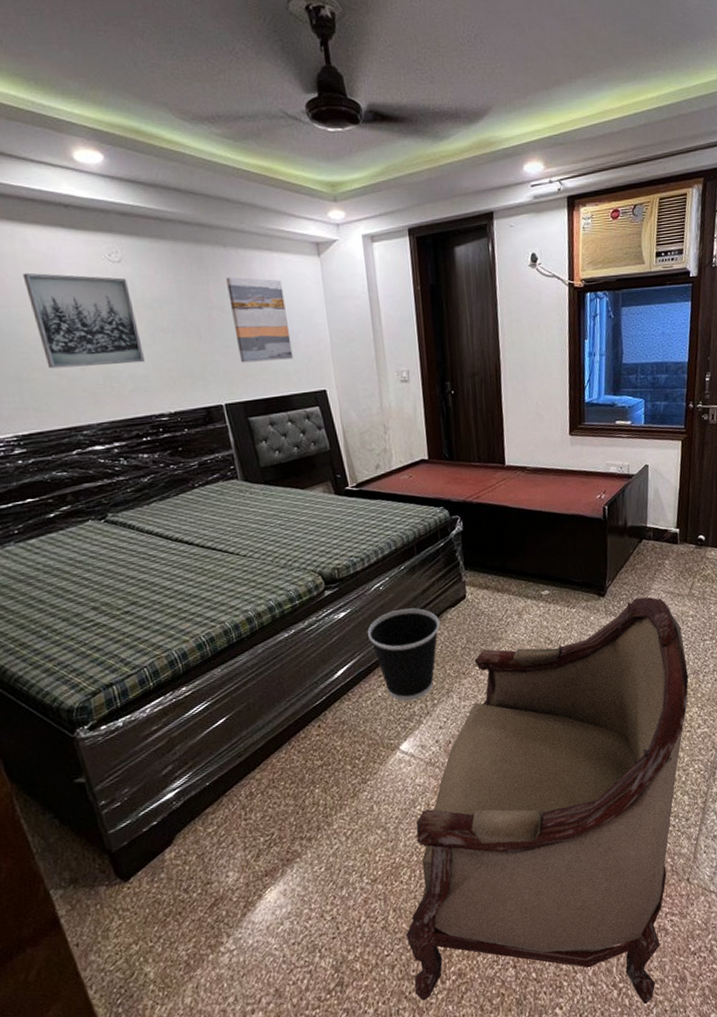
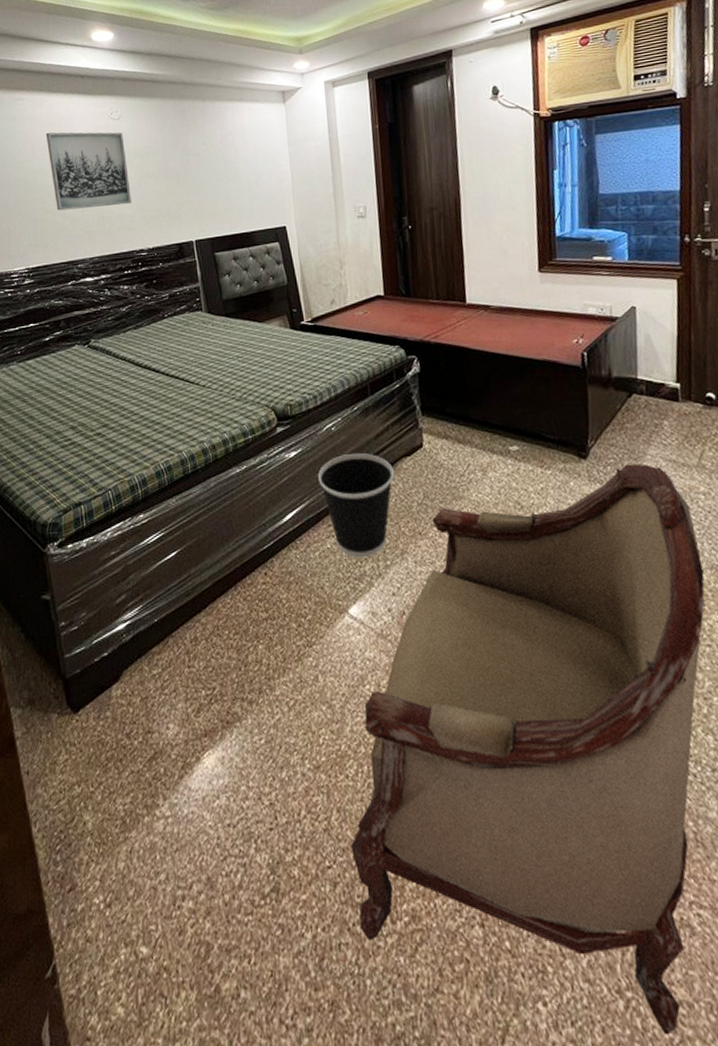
wall art: present [226,277,293,363] -> none [203,126,257,203]

